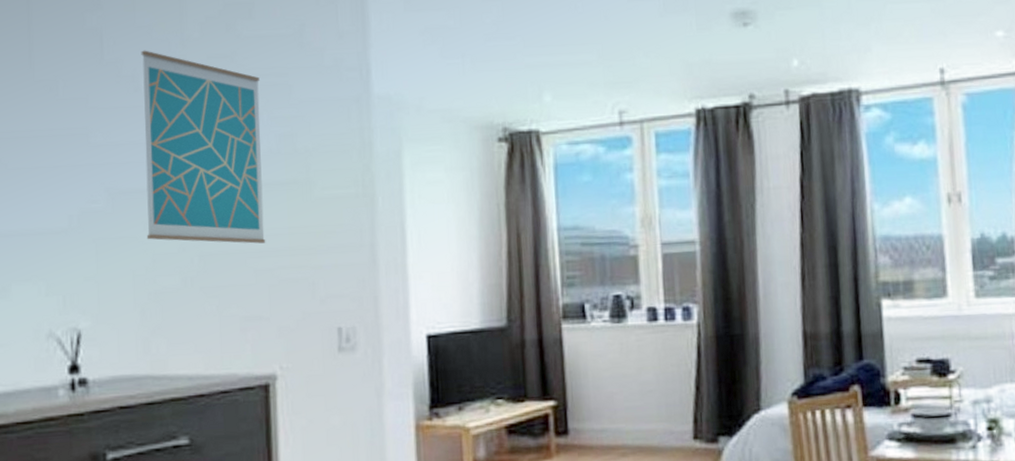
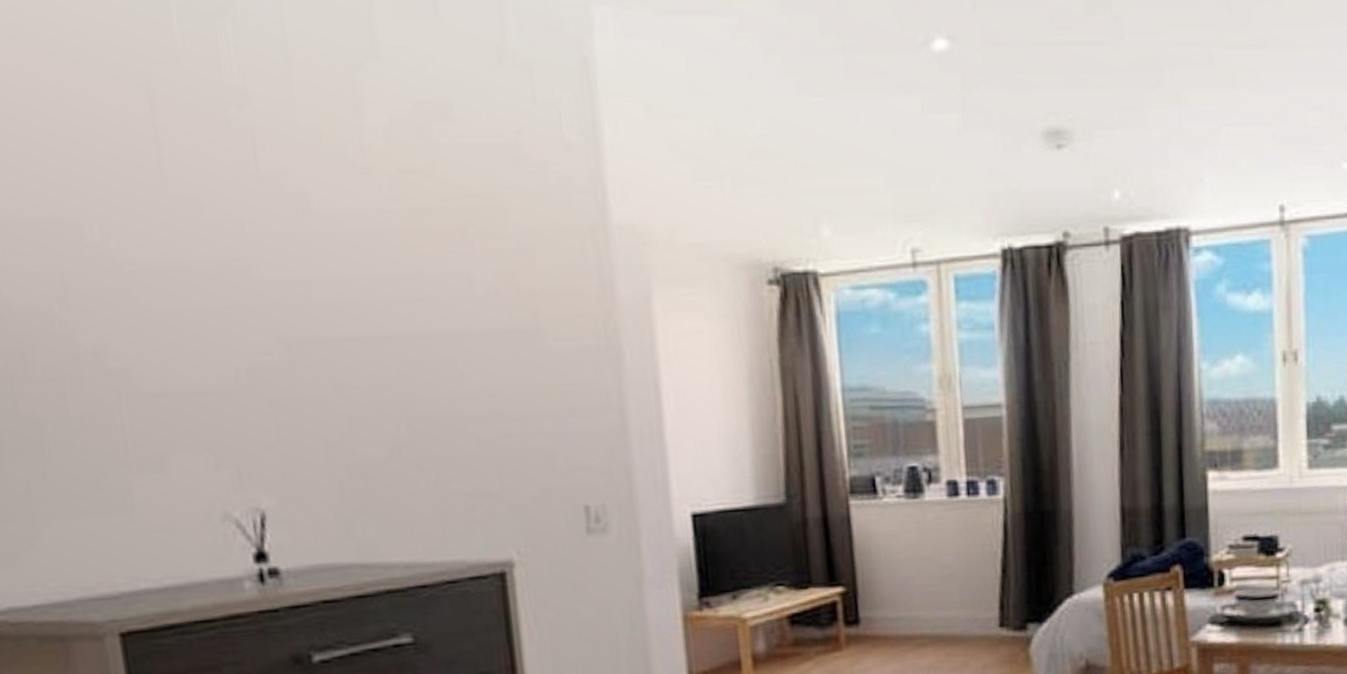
wall art: present [141,50,266,244] -> none [308,160,490,406]

